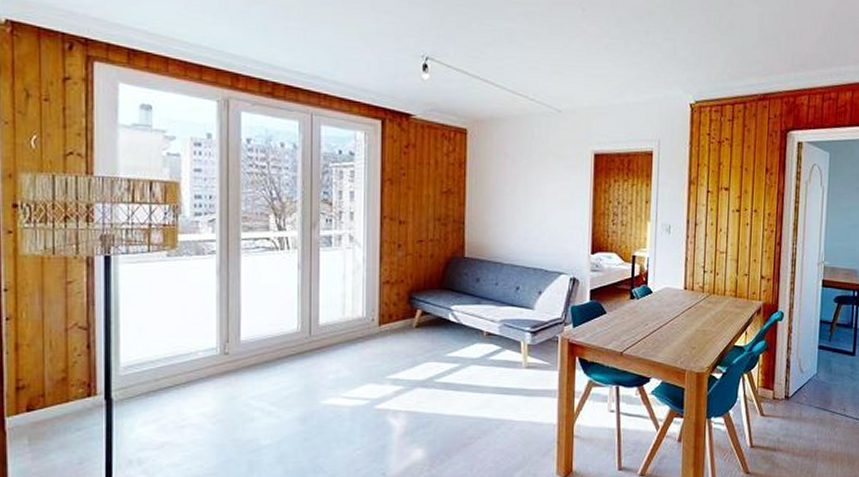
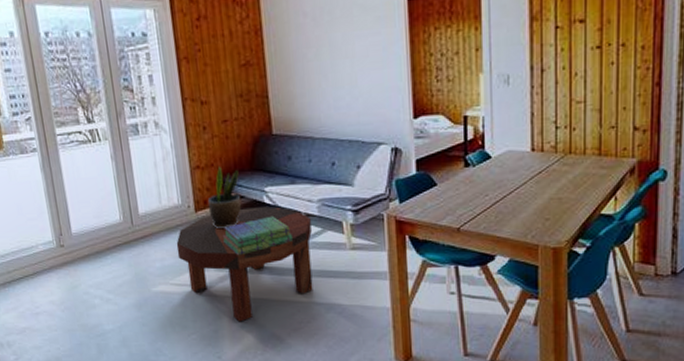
coffee table: none [354,324,491,437] -> present [176,206,313,322]
potted plant: none [392,282,428,344] -> present [207,165,241,230]
stack of books: none [404,333,473,371] -> present [223,215,294,256]

